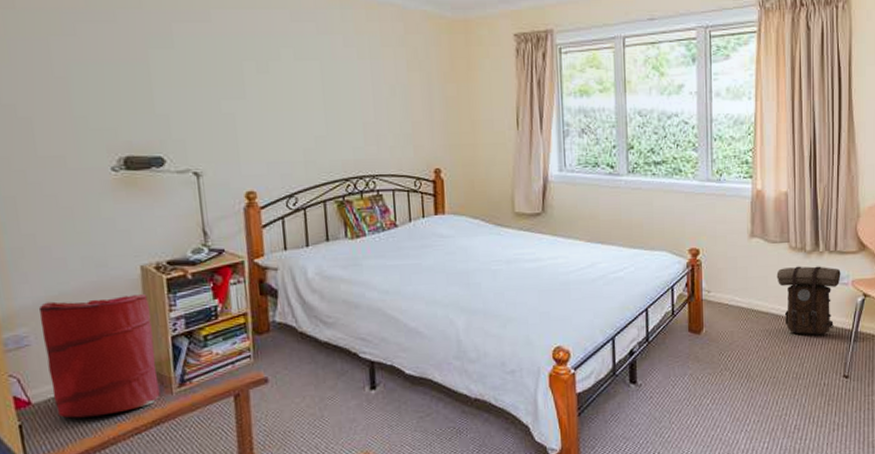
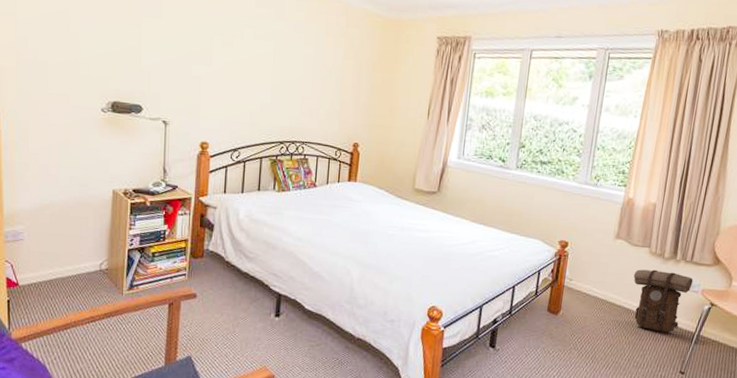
laundry hamper: present [38,293,160,419] -> none [33,208,115,303]

